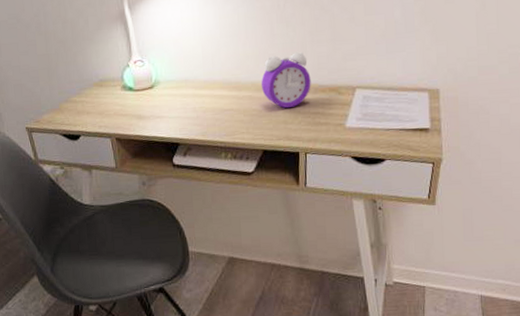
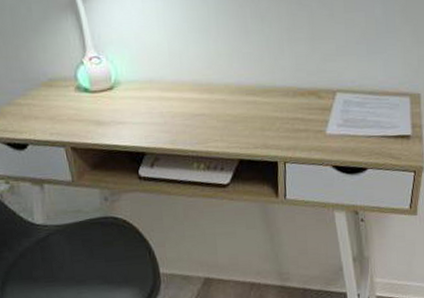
alarm clock: present [261,52,311,109] -> none [235,51,289,114]

